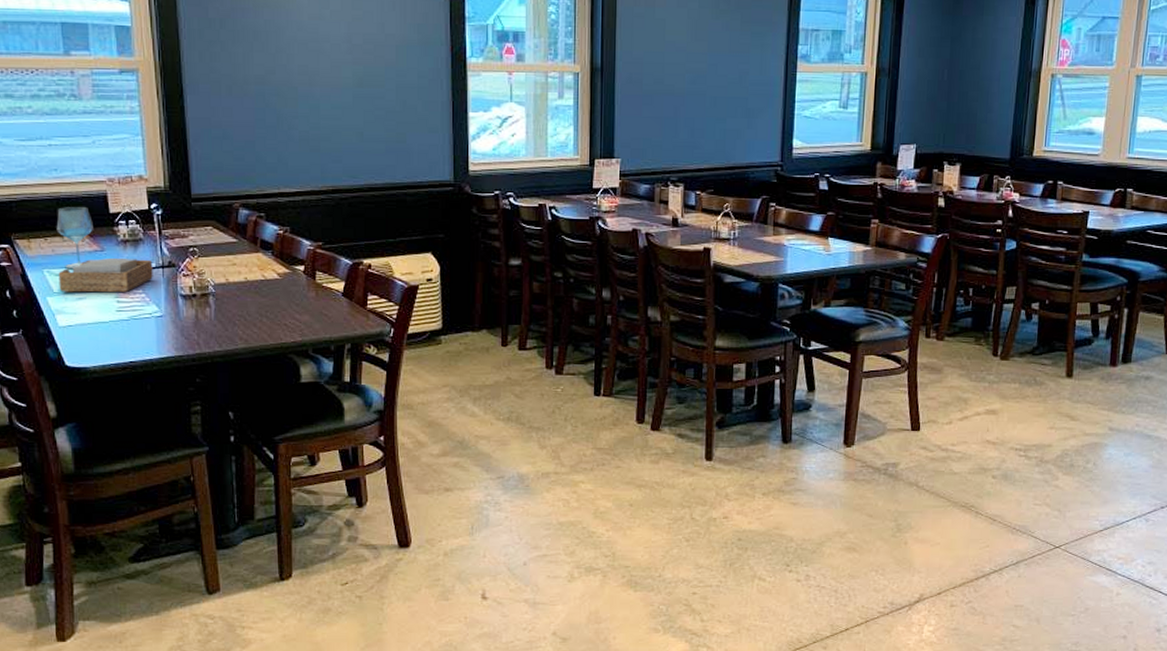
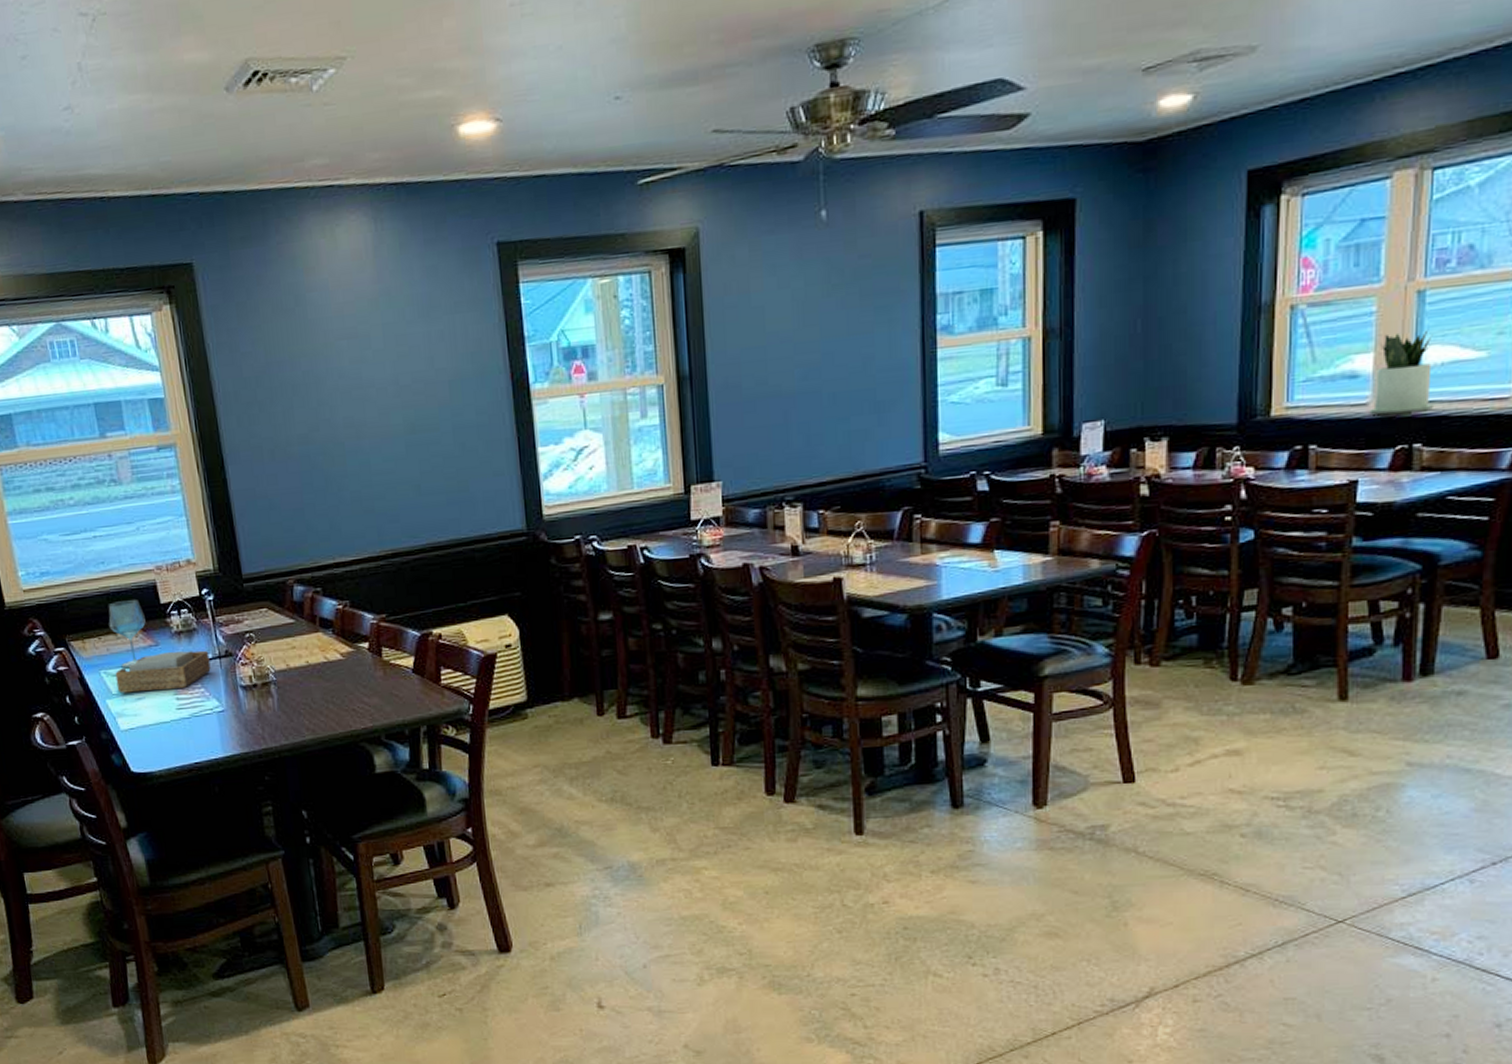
planter: none [1098,104,1145,165] -> present [1368,329,1435,416]

